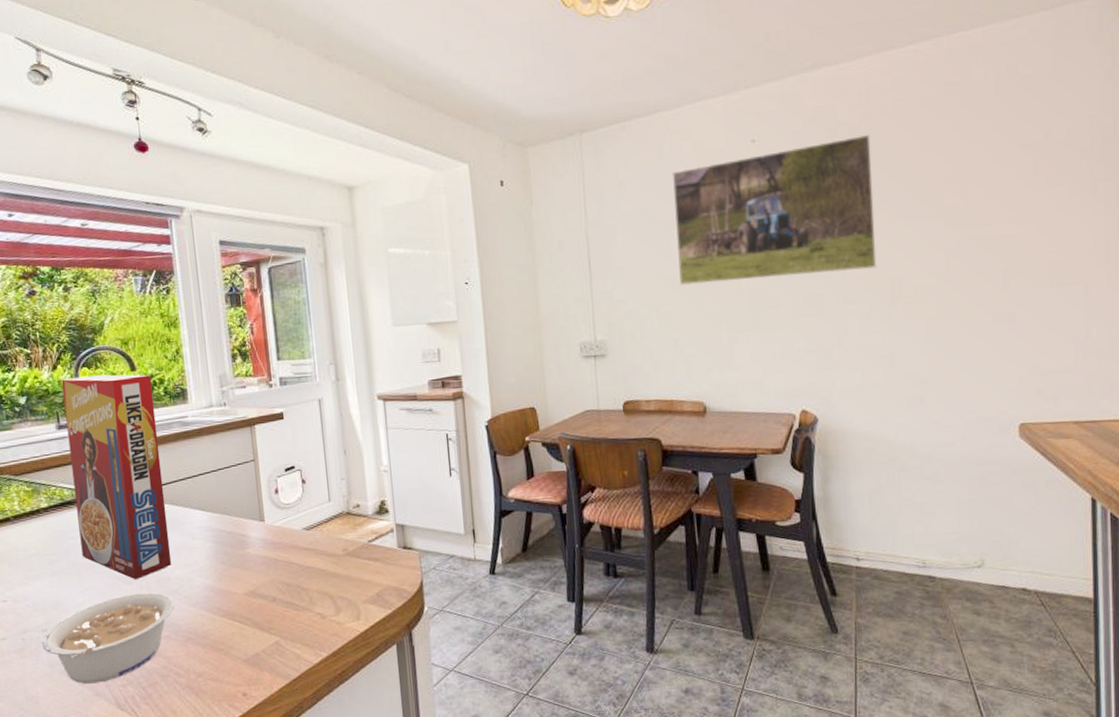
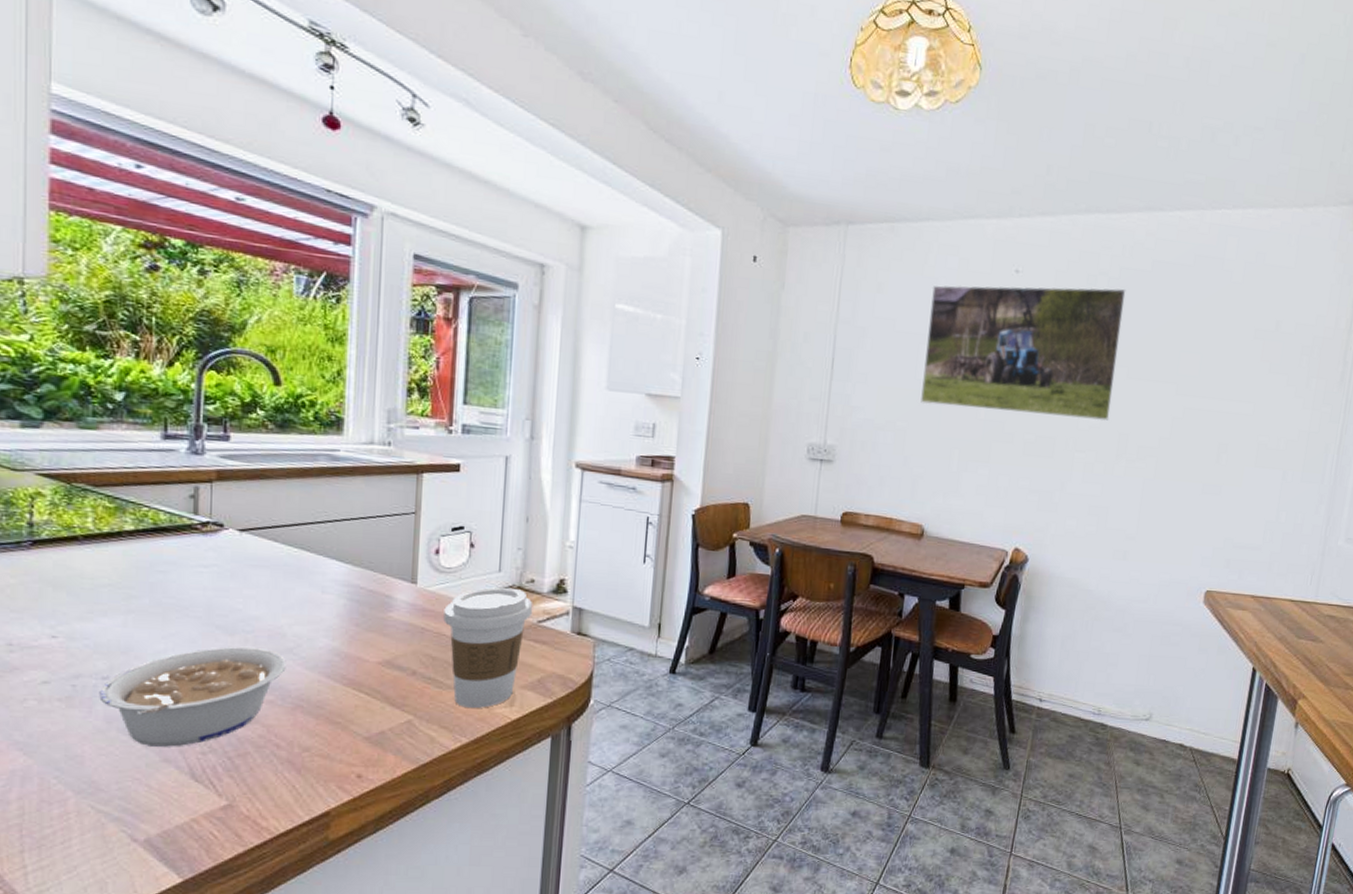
cereal box: present [61,374,172,580] -> none [172,379,300,632]
coffee cup: none [289,514,363,625] -> present [443,587,533,708]

